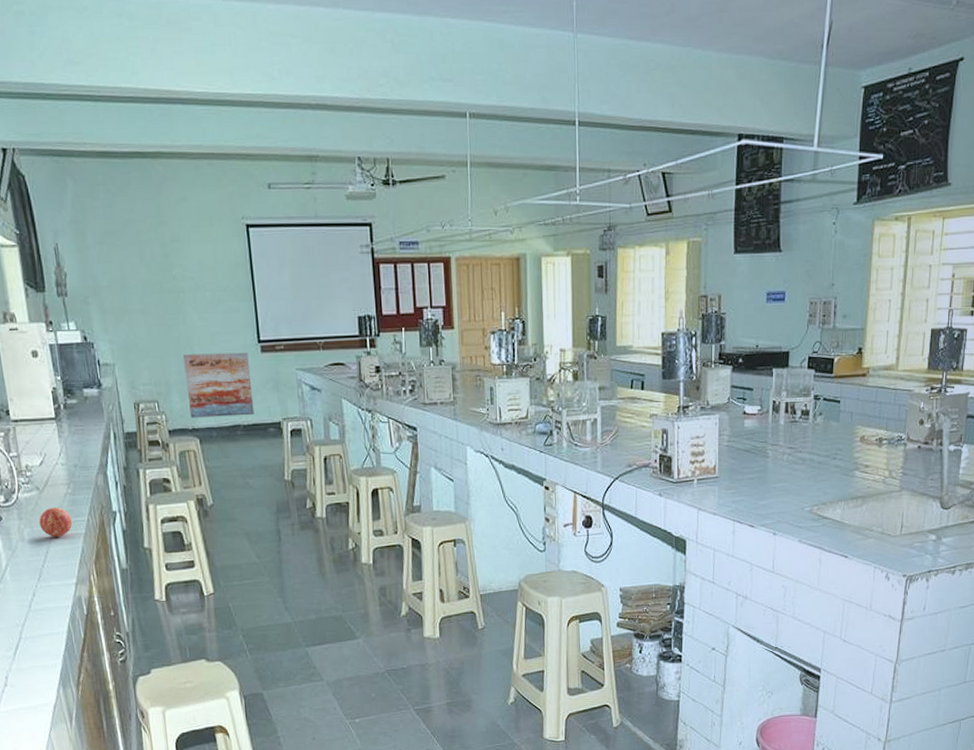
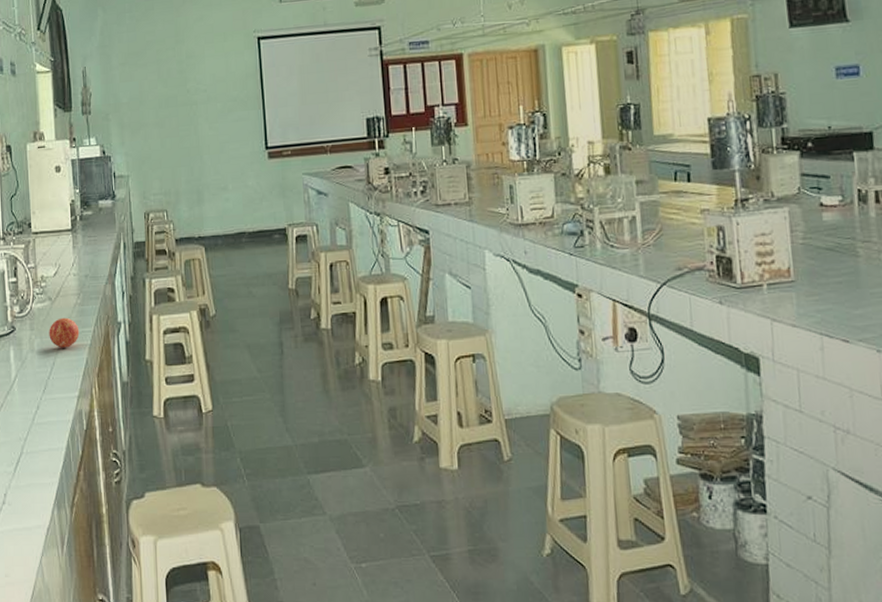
wall art: present [183,352,254,418] -> none [193,159,260,226]

